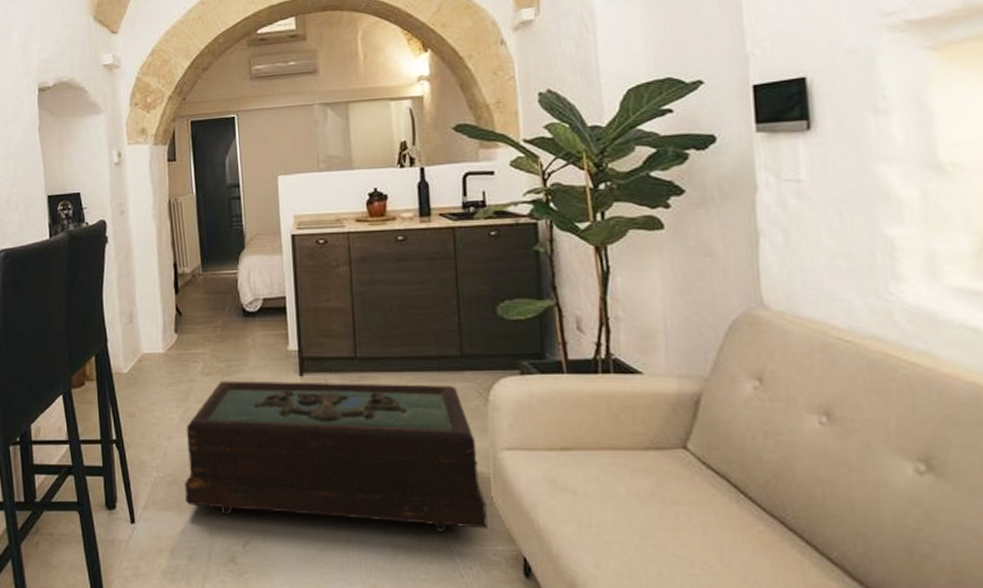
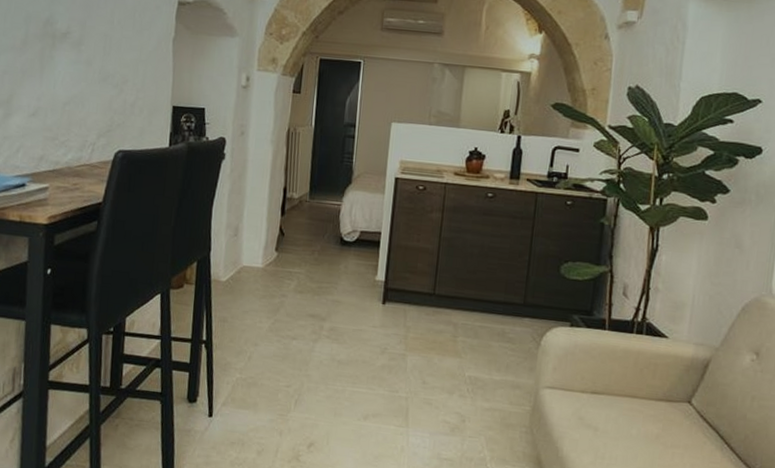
coffee table: present [185,381,488,532] -> none [262,299,524,453]

